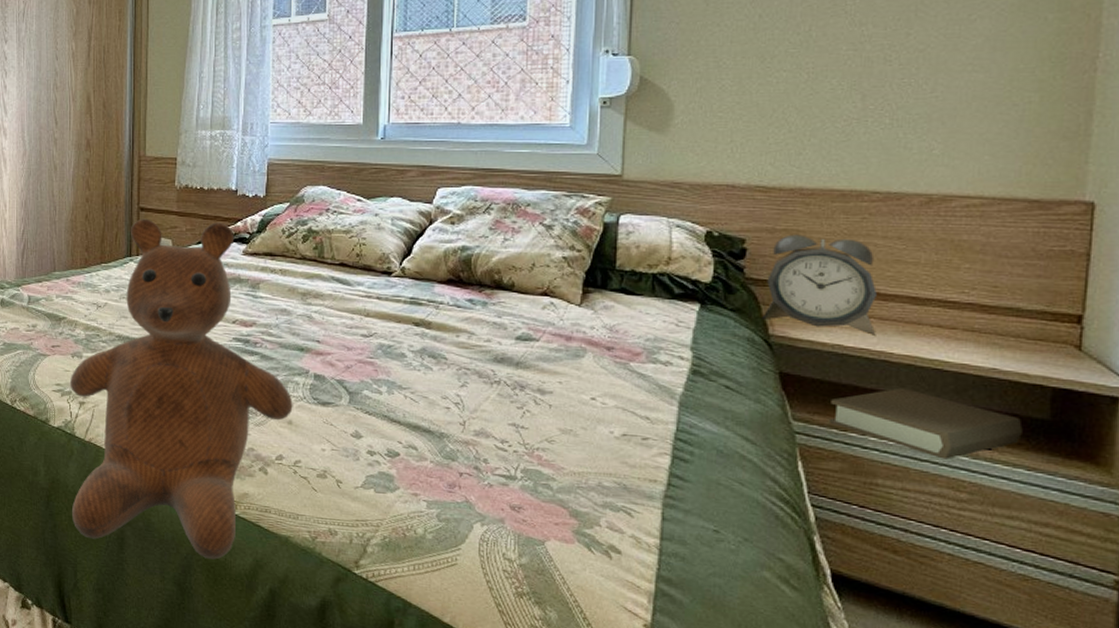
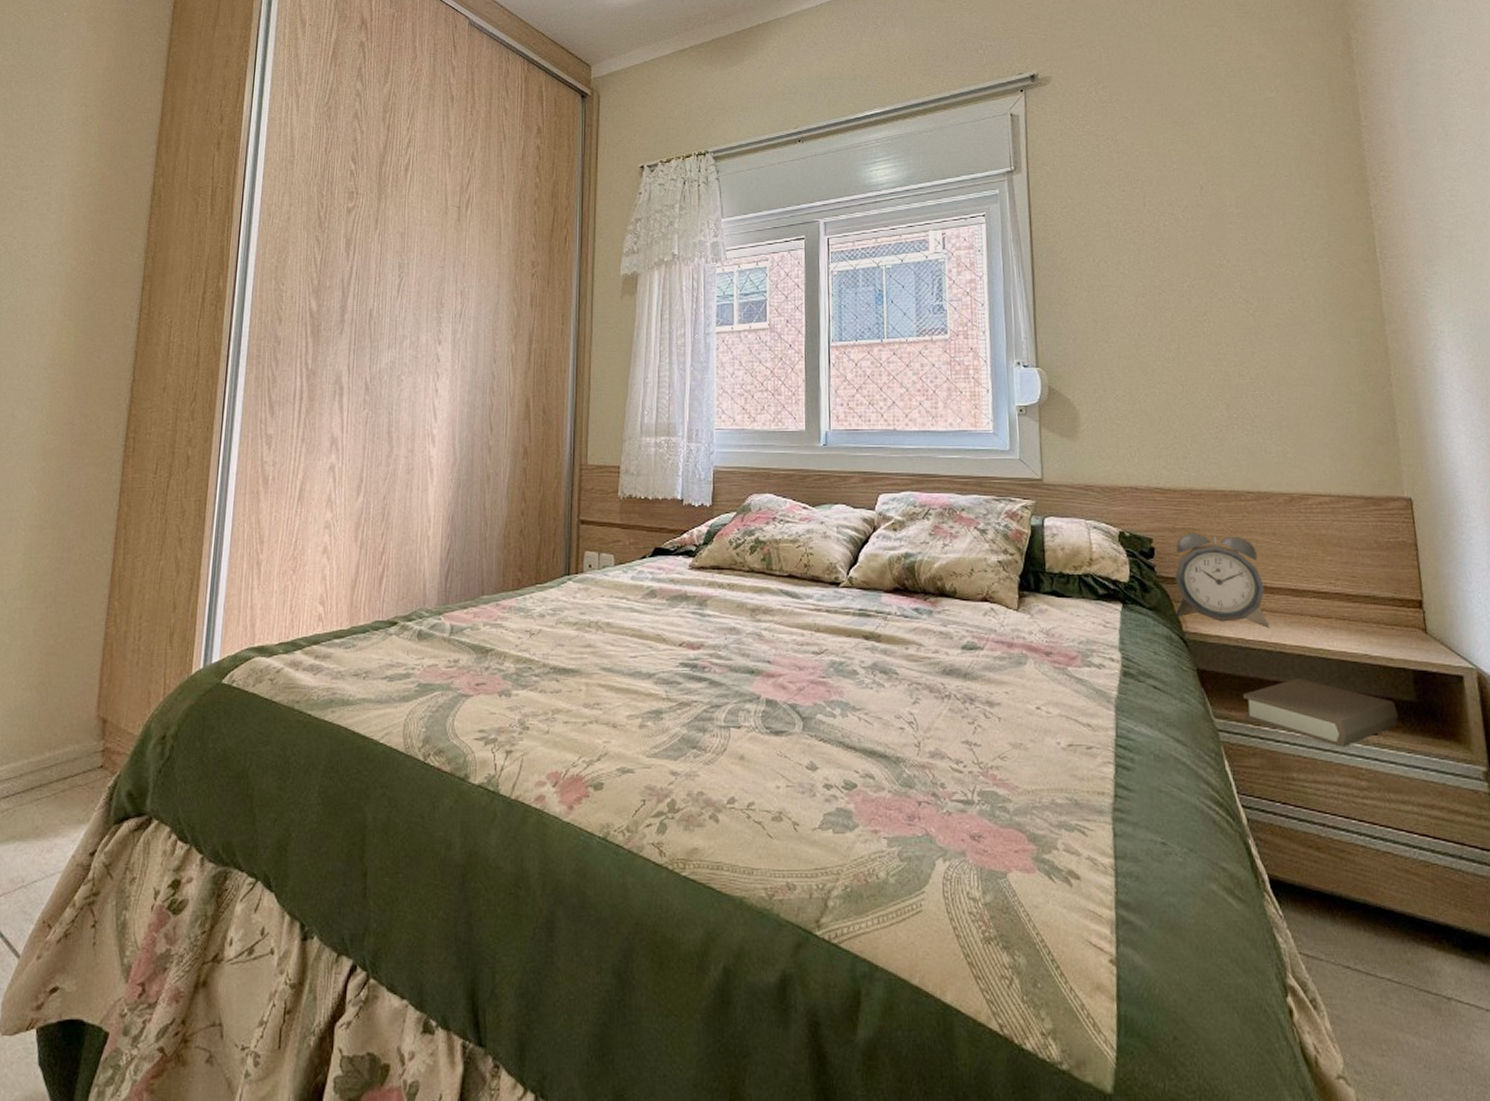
teddy bear: present [69,218,293,560] -> none [492,532,745,937]

